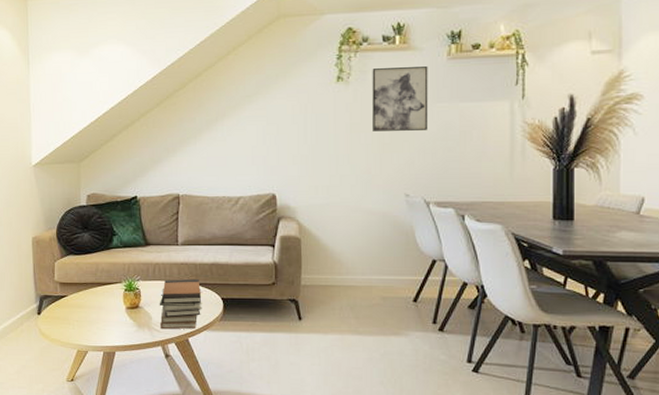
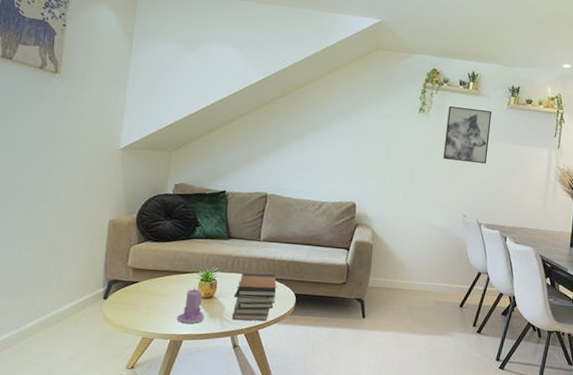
candle: none [107,296,133,335] -> present [177,286,205,324]

